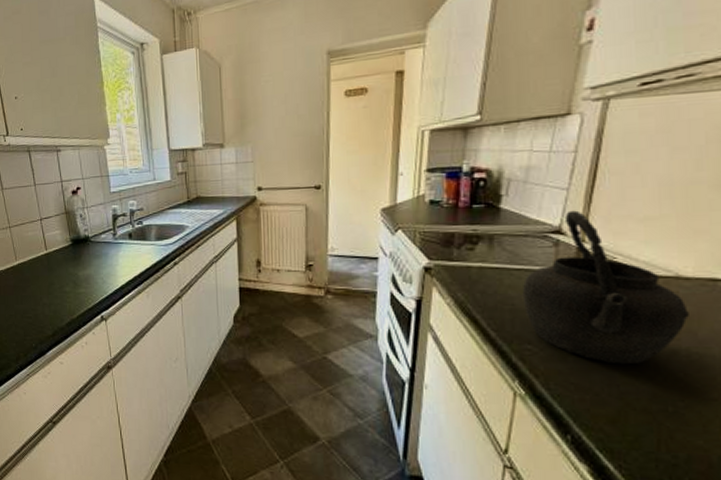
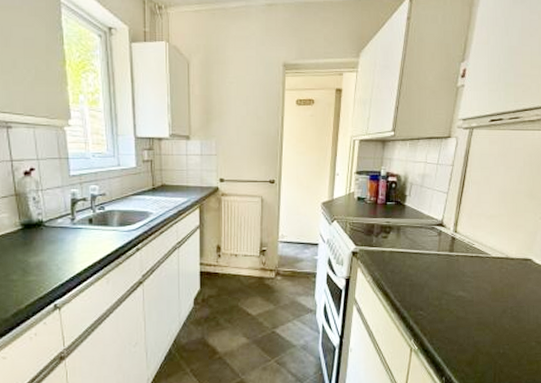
kettle: present [522,210,689,365] -> none [417,209,512,322]

